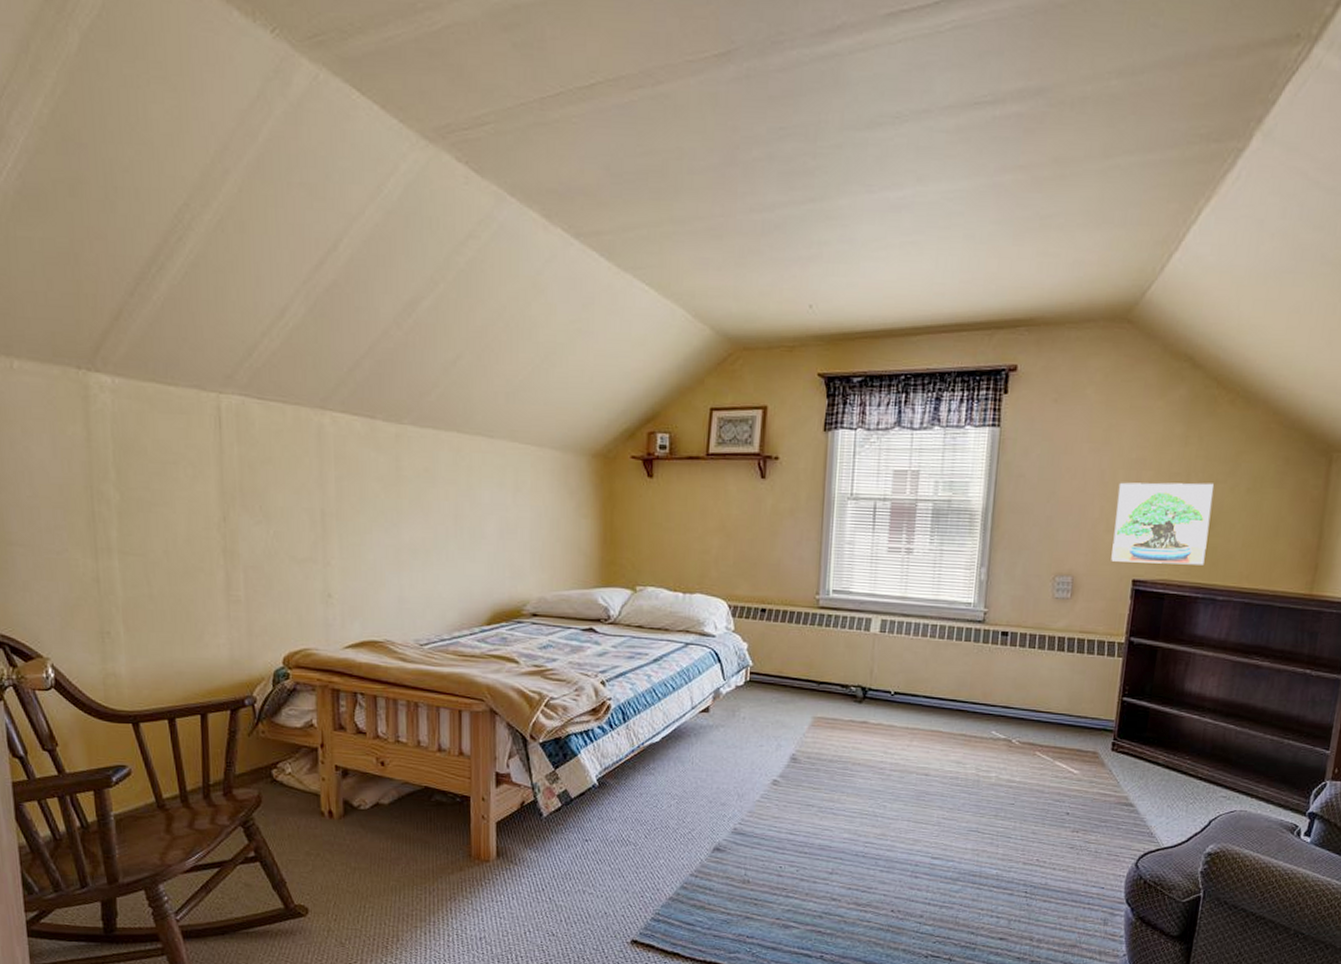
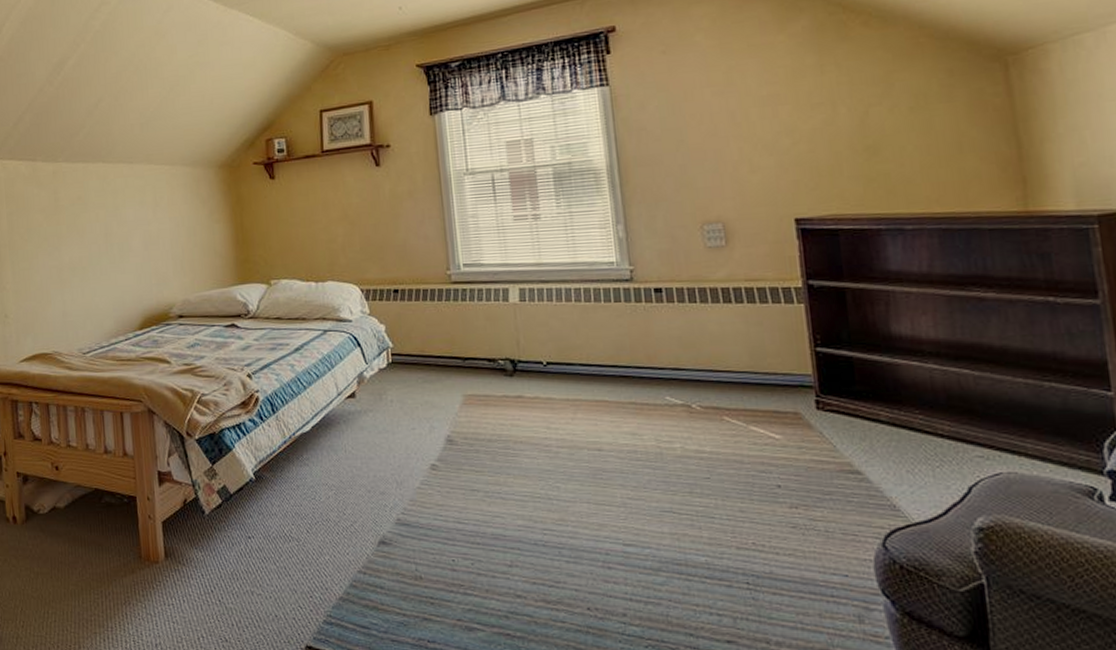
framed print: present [1111,482,1214,565] -> none [754,107,878,202]

